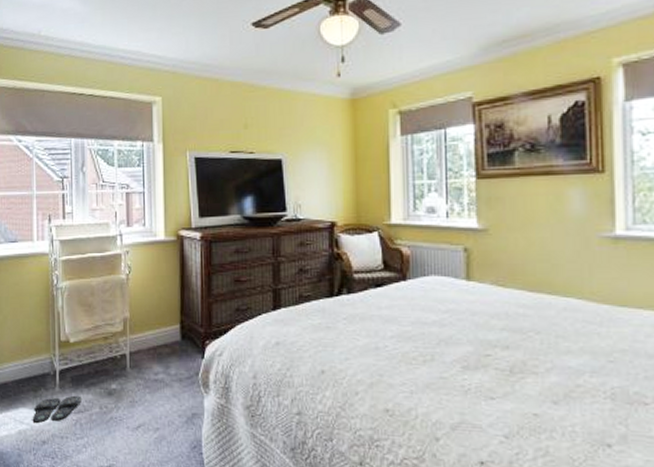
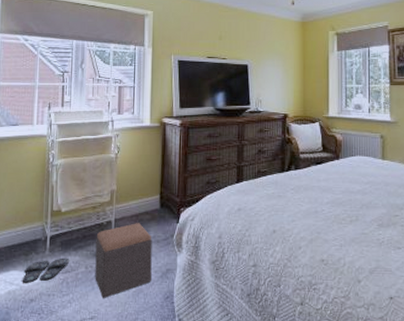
footstool: none [110,357,175,444] -> present [95,223,152,298]

